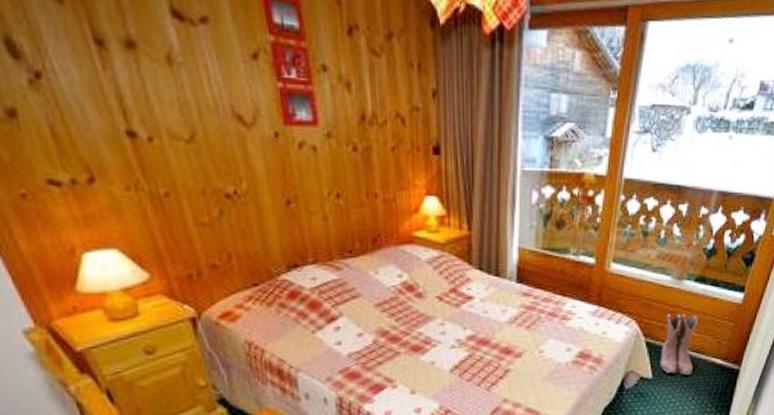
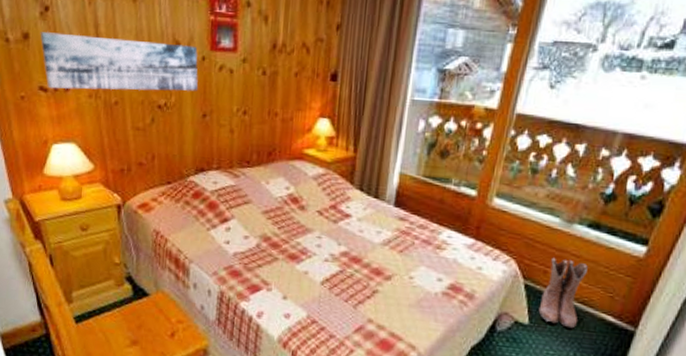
wall art: none [33,105,276,182] -> present [40,31,198,92]

